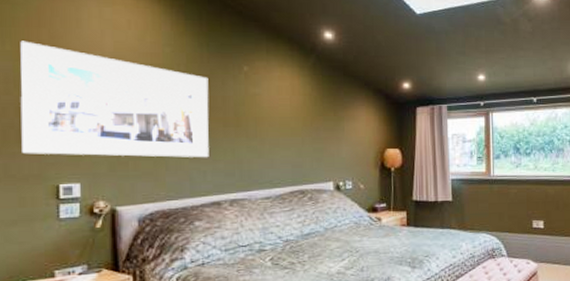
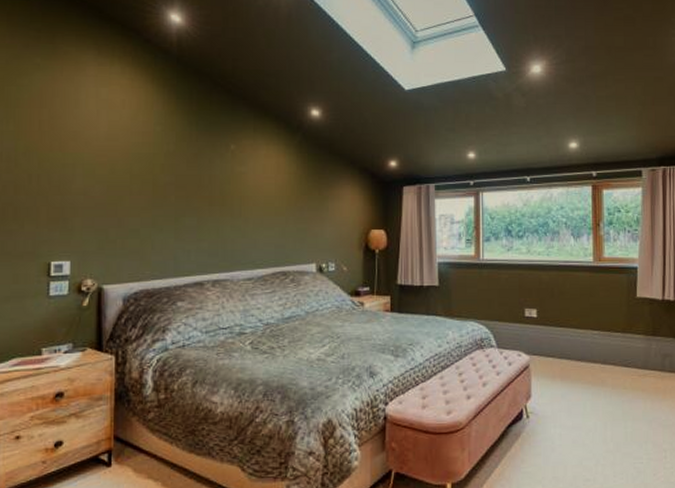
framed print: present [19,40,209,157] -> none [17,121,196,236]

